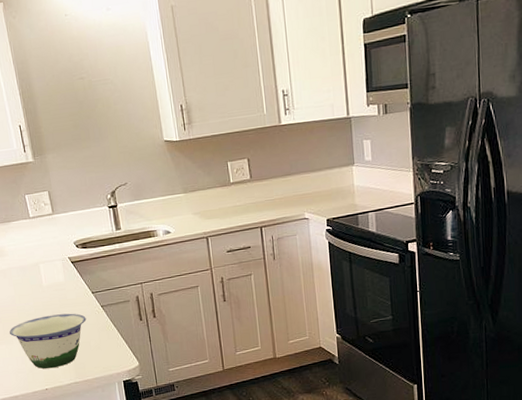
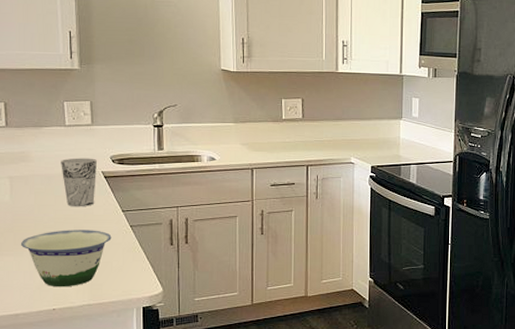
cup: none [31,245,66,293] -> present [61,158,97,206]

